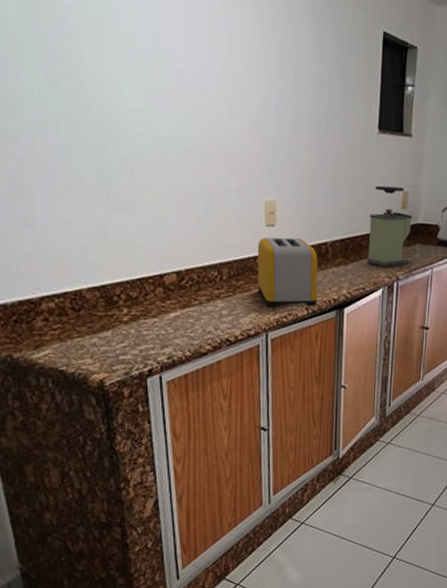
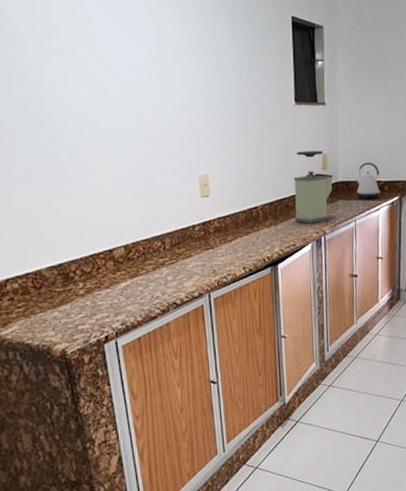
toaster: present [257,237,318,308] -> none [195,205,253,270]

